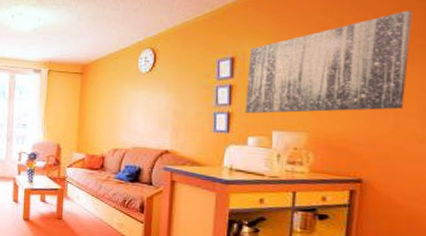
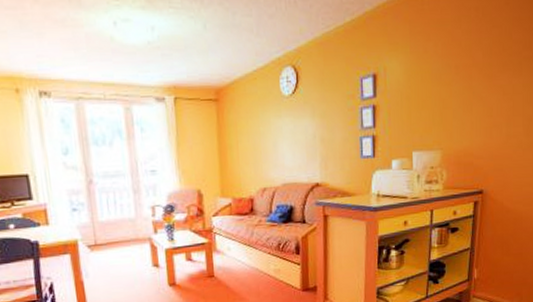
wall art: present [245,10,412,113] -> none [388,21,521,135]

